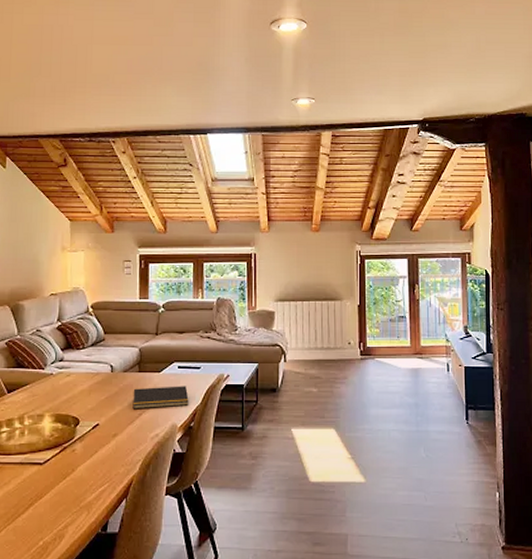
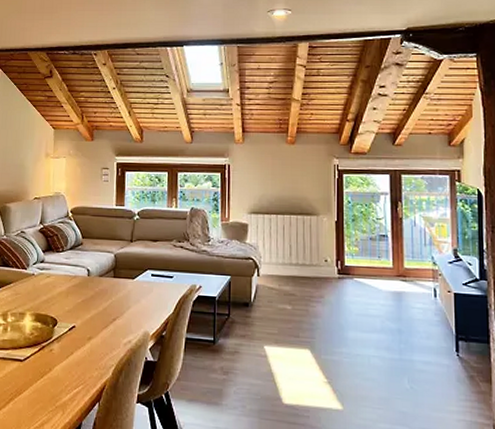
notepad: present [132,386,189,410] -> none [107,293,161,315]

